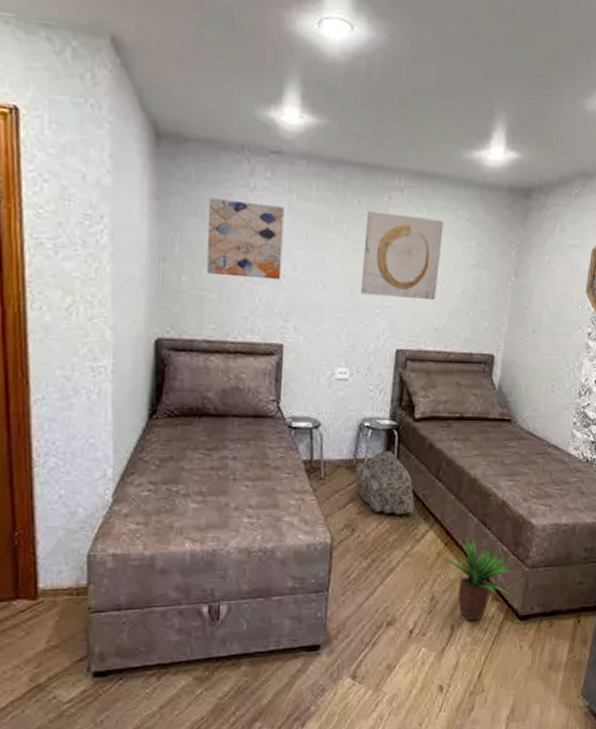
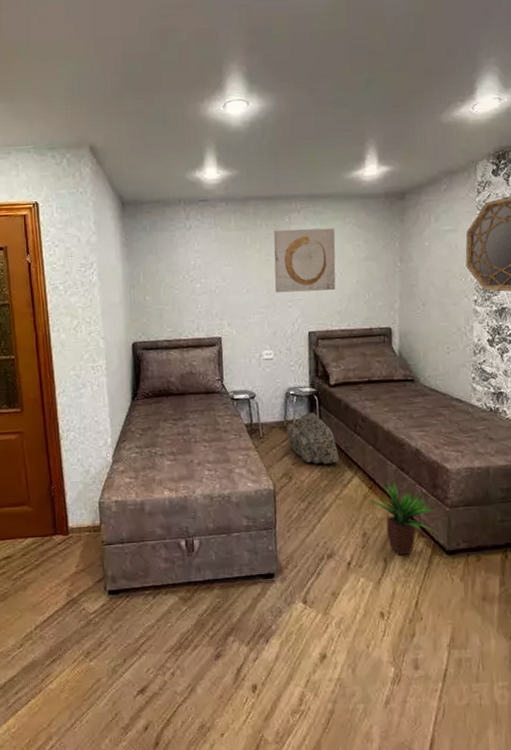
wall art: present [206,198,284,280] -> none [159,238,215,292]

